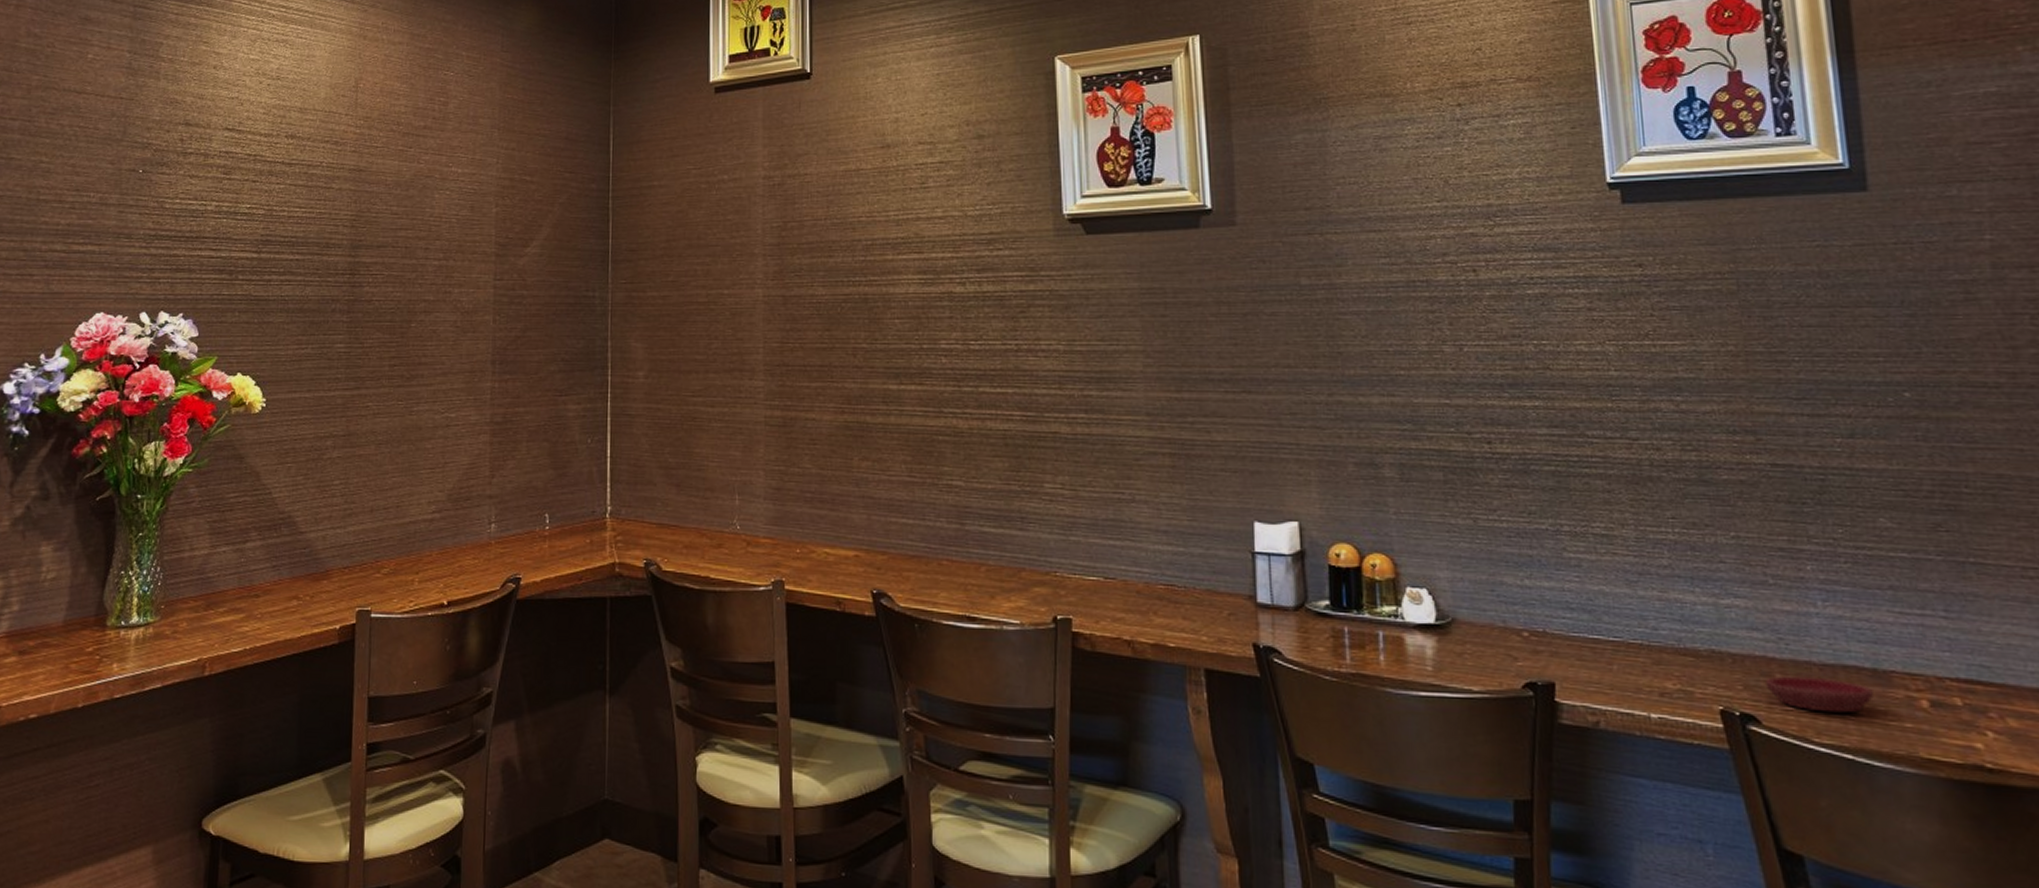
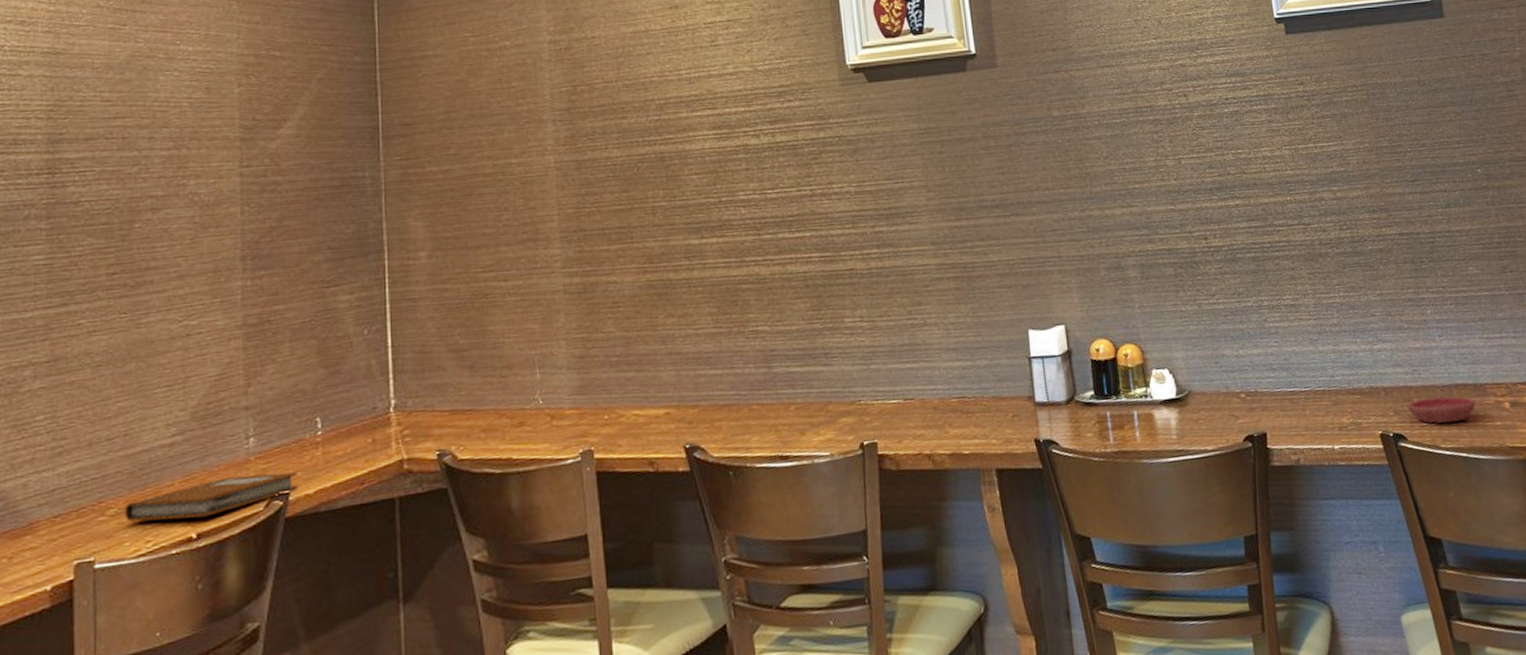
notebook: none [395,556,528,588] -> present [125,472,298,522]

